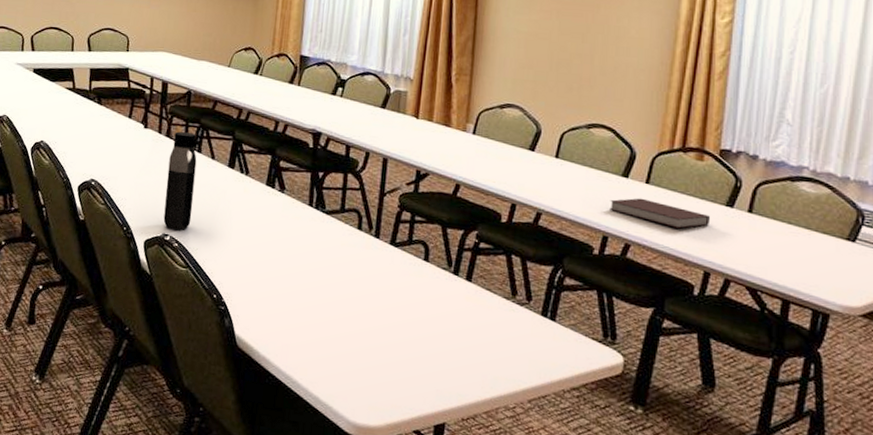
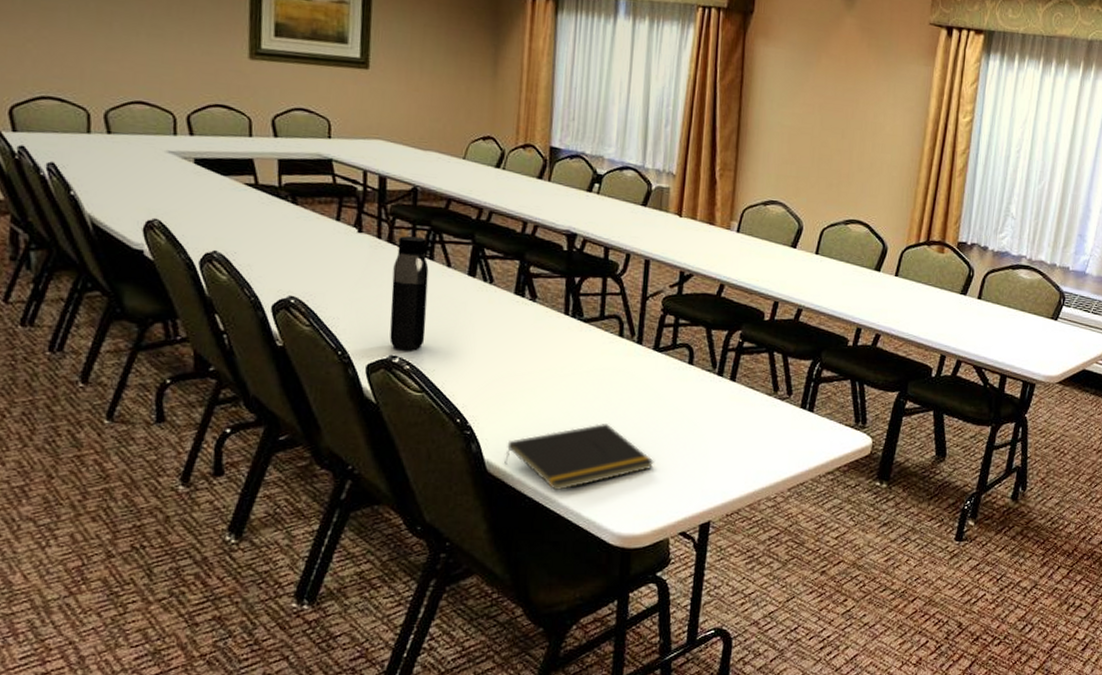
notepad: none [252,311,389,373] -> present [504,424,654,491]
notebook: present [610,198,710,229] -> none [863,290,947,317]

